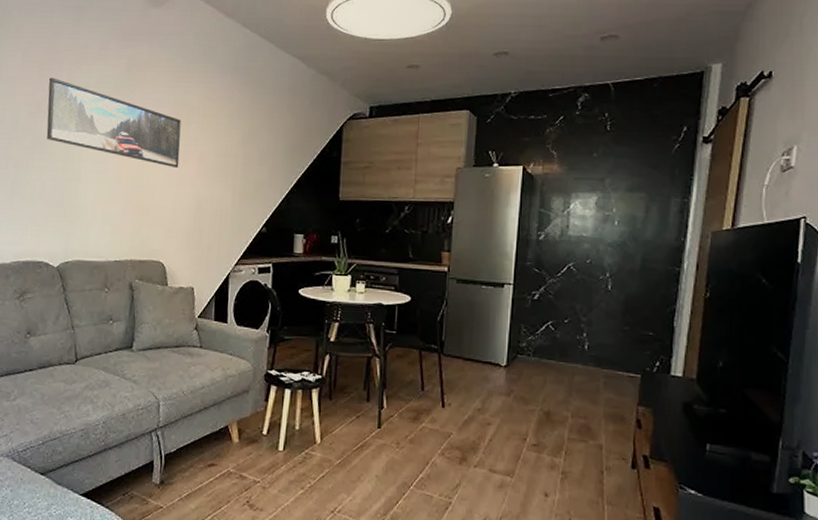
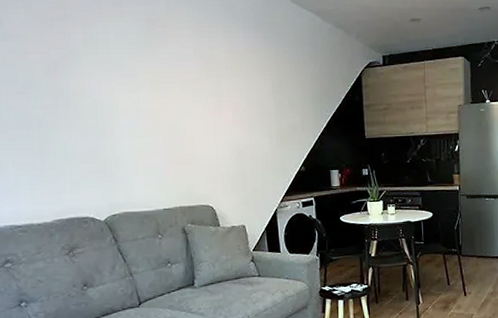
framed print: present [46,77,181,167] -> none [61,34,215,118]

